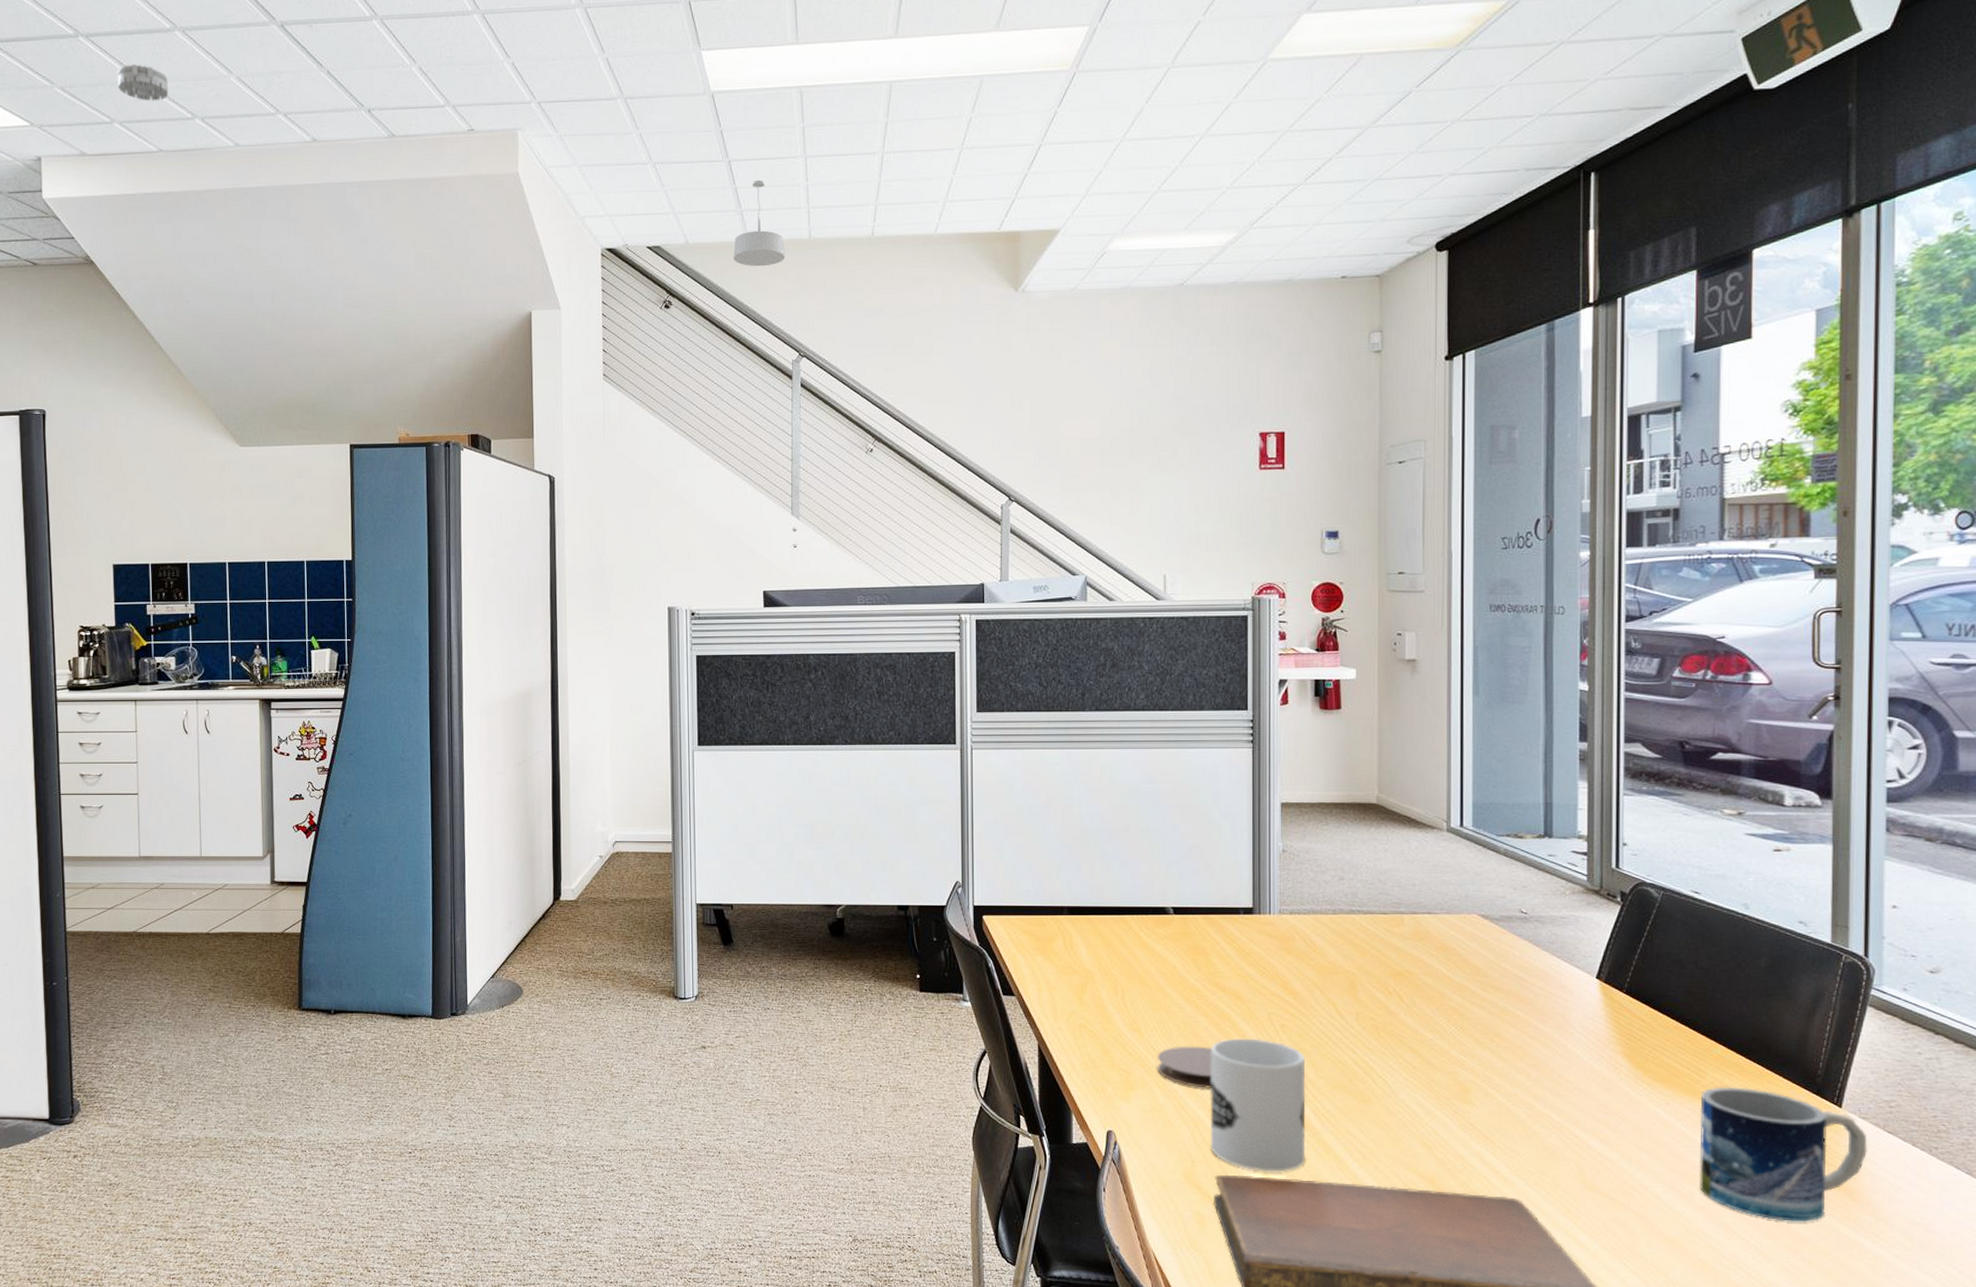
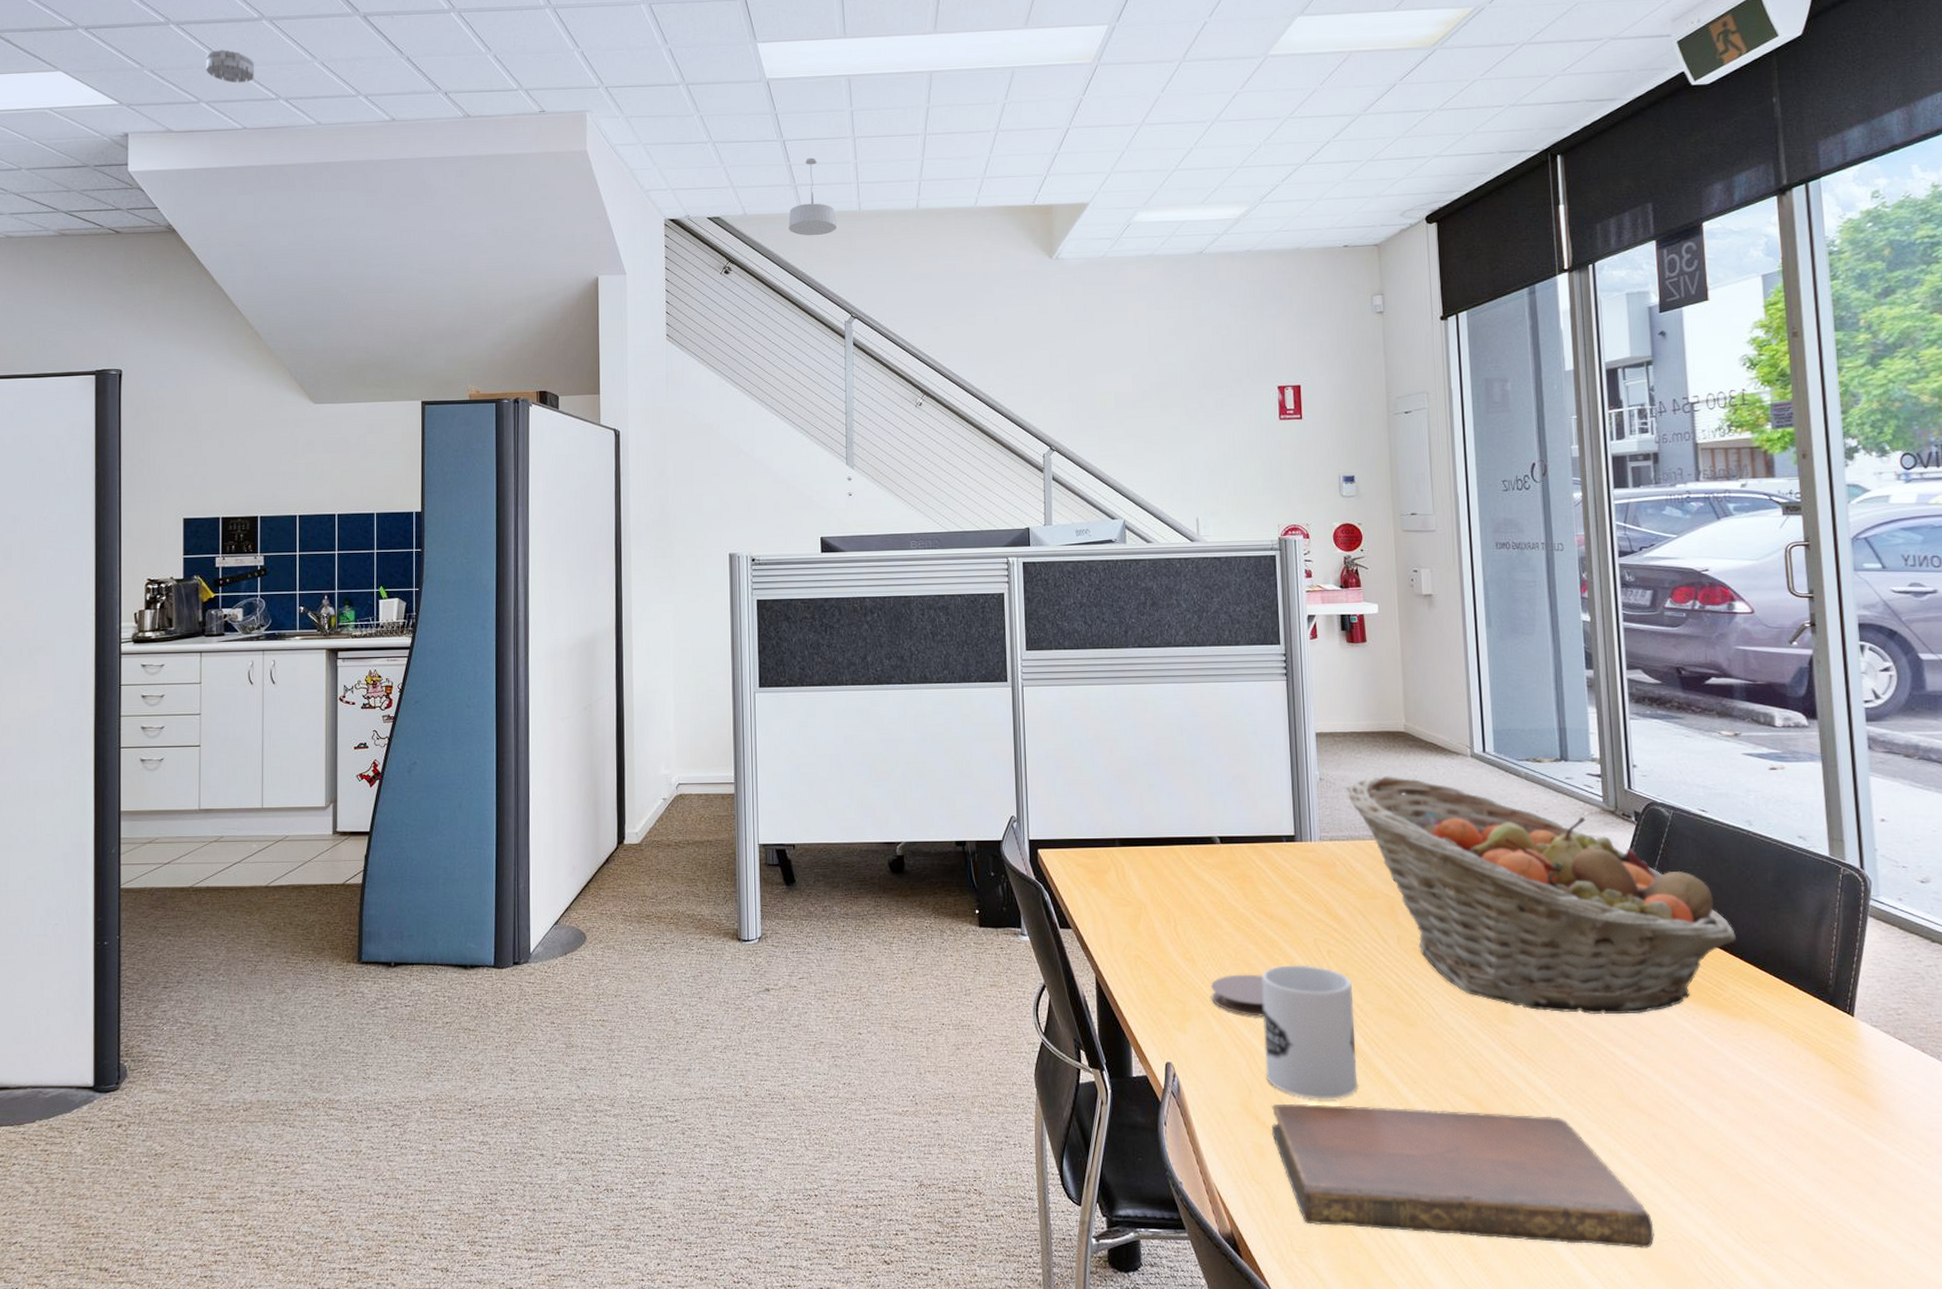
fruit basket: none [1311,848,1721,1098] -> present [1347,775,1737,1015]
mug: present [1700,1087,1867,1222] -> none [1723,999,1881,1132]

